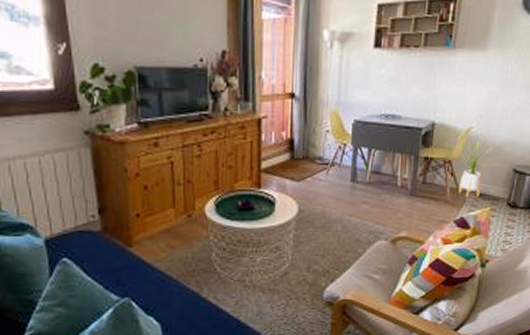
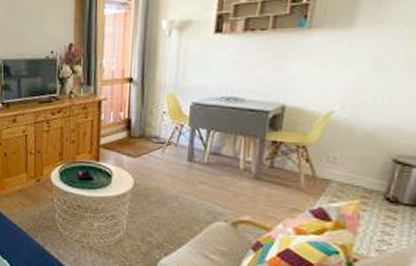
house plant: present [458,138,493,197] -> none [315,123,363,188]

